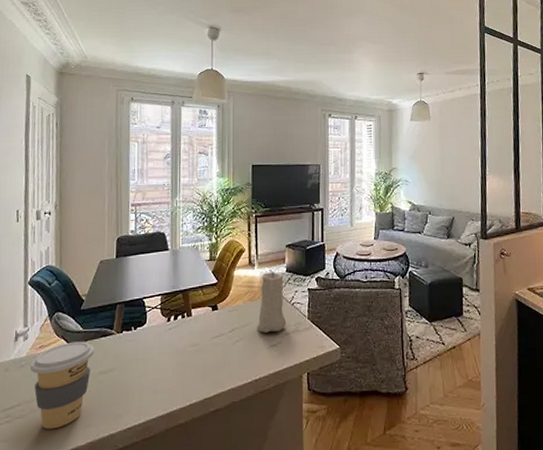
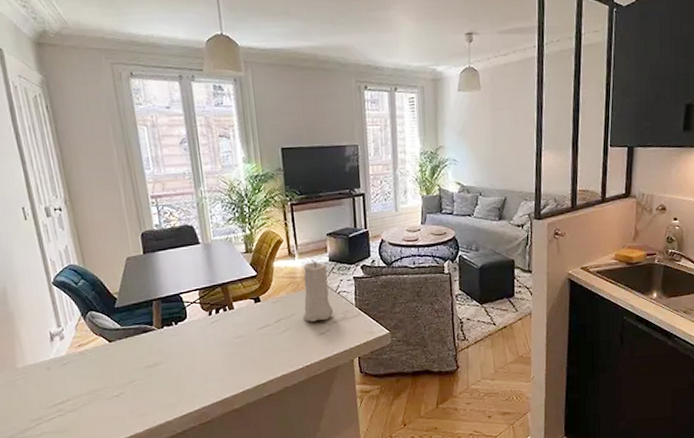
coffee cup: present [30,341,95,430] -> none [72,338,137,420]

